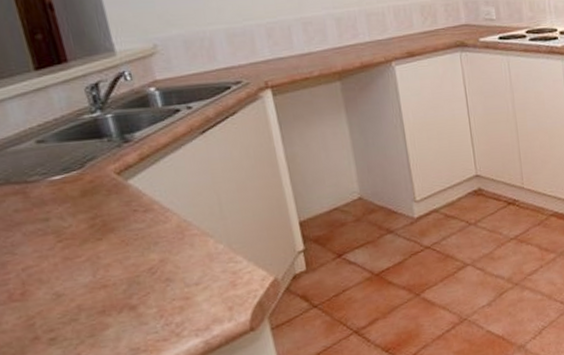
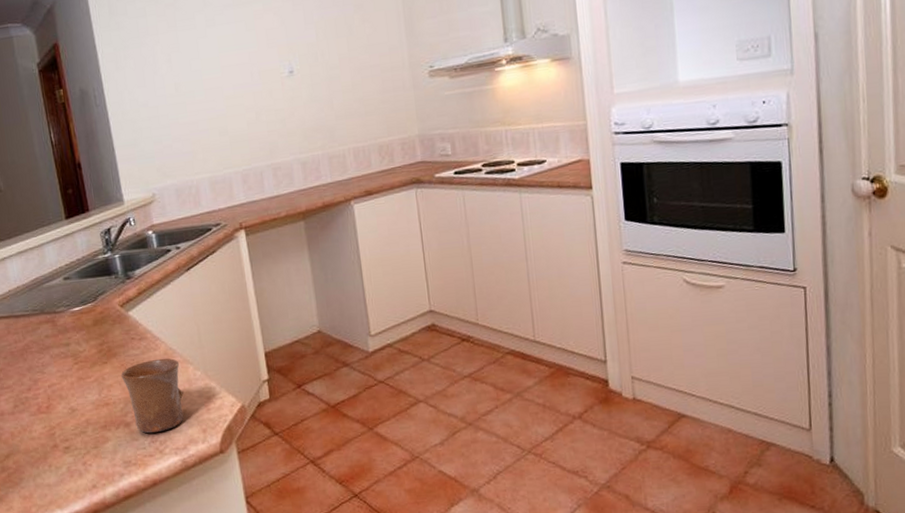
mug: none [121,231,205,316] -> present [120,358,184,434]

